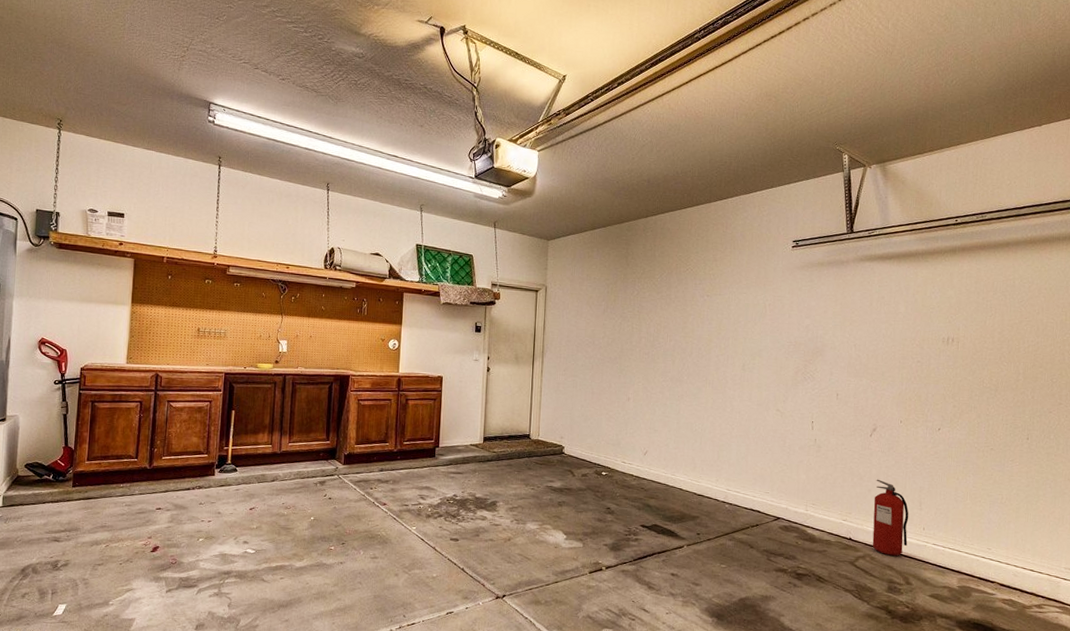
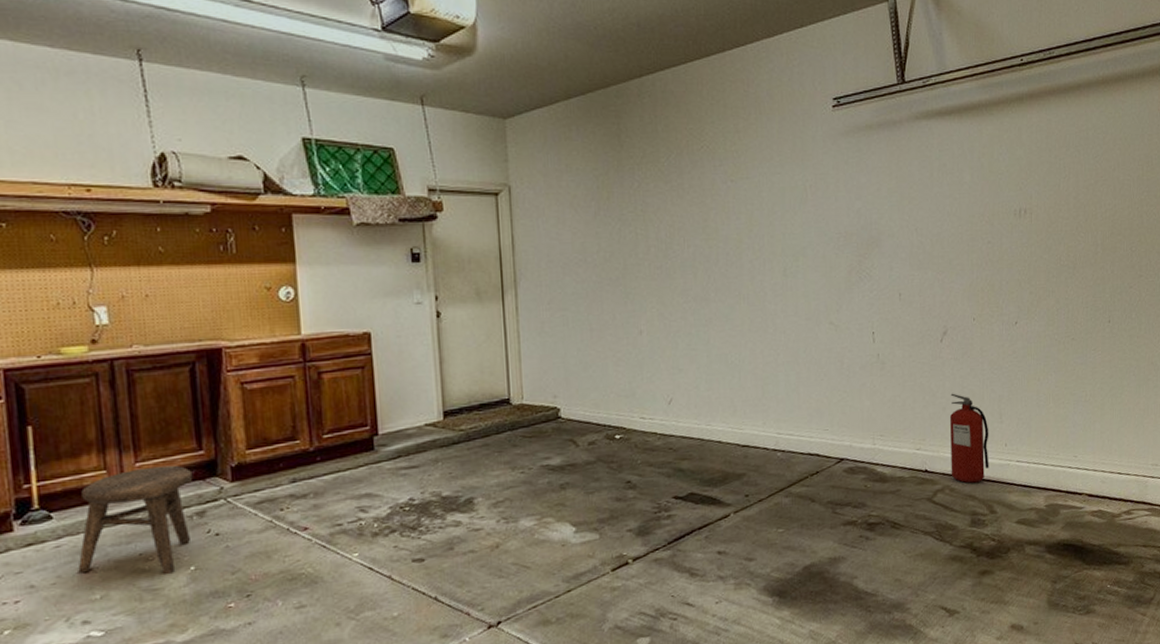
stool: none [246,447,321,520] -> present [78,465,193,575]

